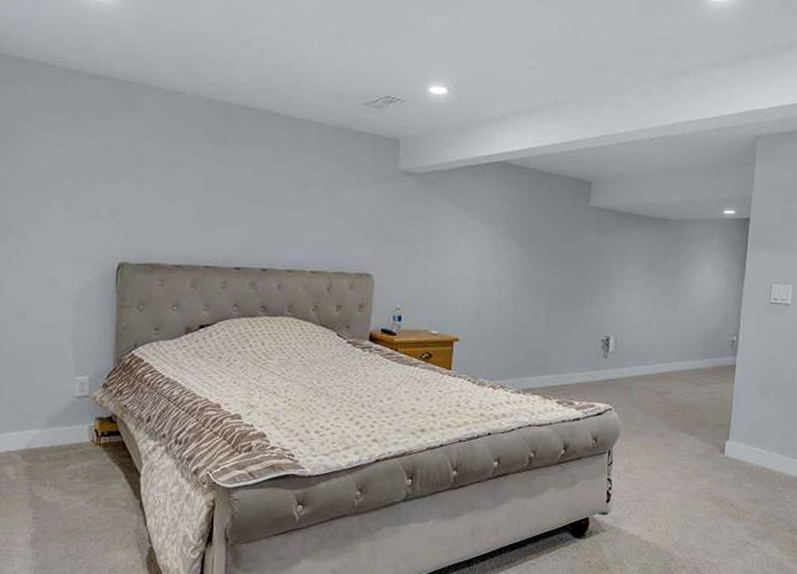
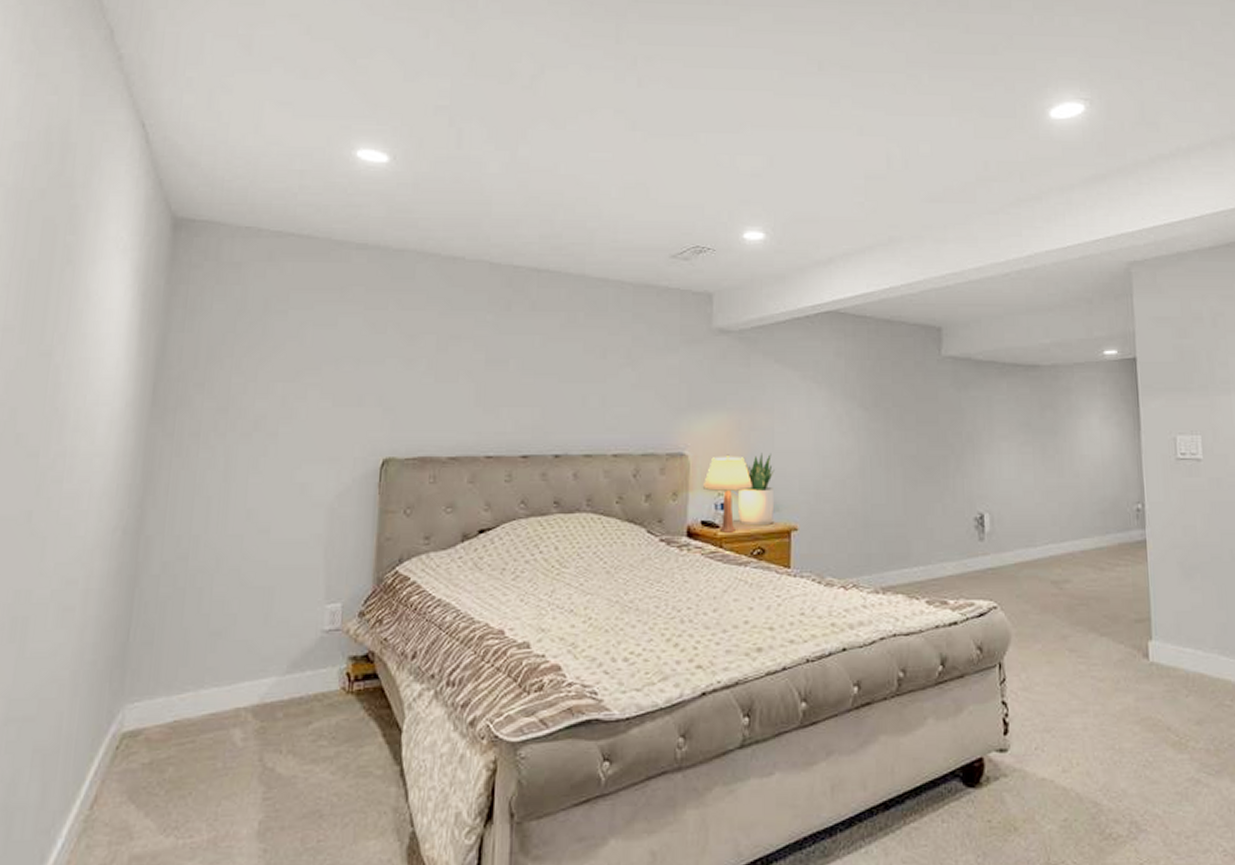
table lamp: none [383,277,425,340] -> present [702,454,754,533]
planter: none [412,277,443,336] -> present [738,452,775,526]

